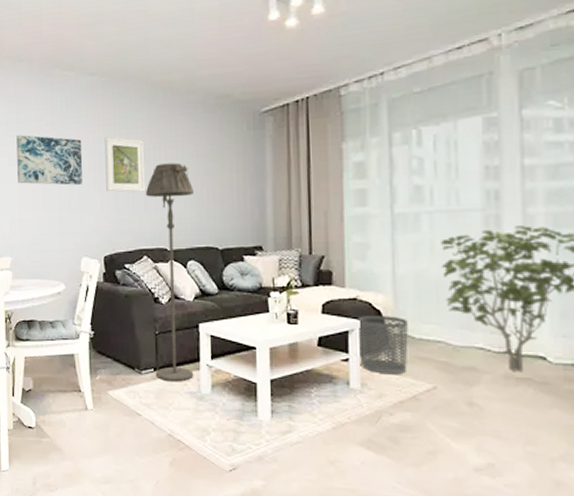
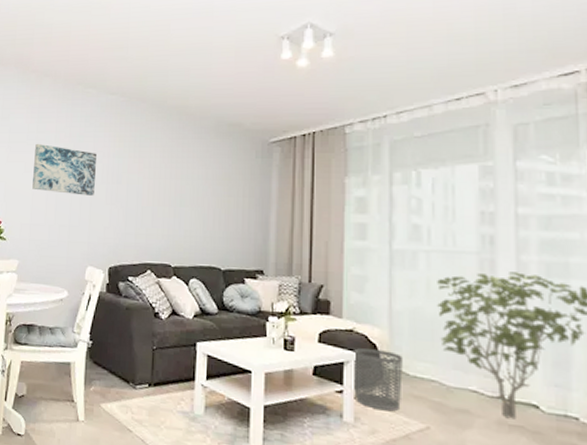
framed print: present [105,137,146,192] -> none [117,153,157,208]
floor lamp: present [145,162,194,382] -> none [149,182,200,400]

